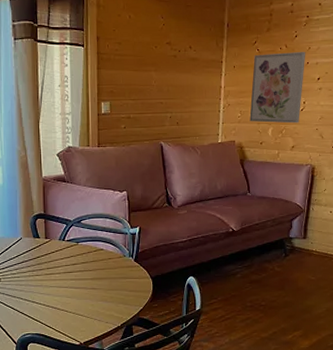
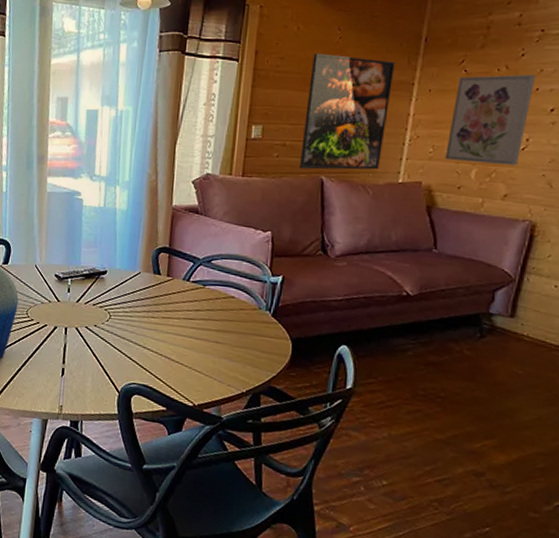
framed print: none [142,38,207,137] -> present [299,54,395,170]

